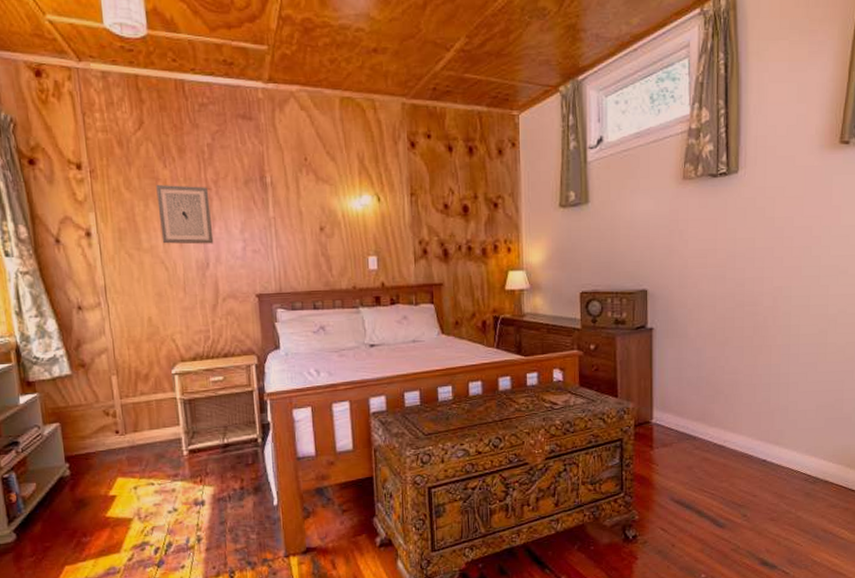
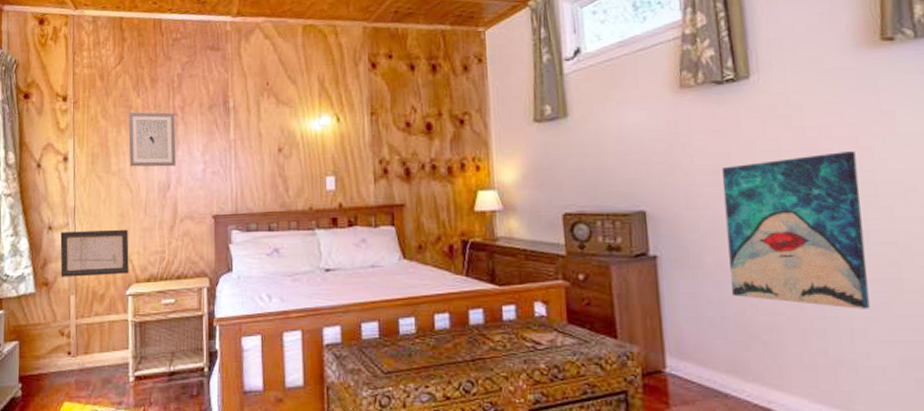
wall art: none [92,308,173,358] -> present [60,229,129,277]
wall art: none [706,240,808,368] -> present [721,151,870,309]

